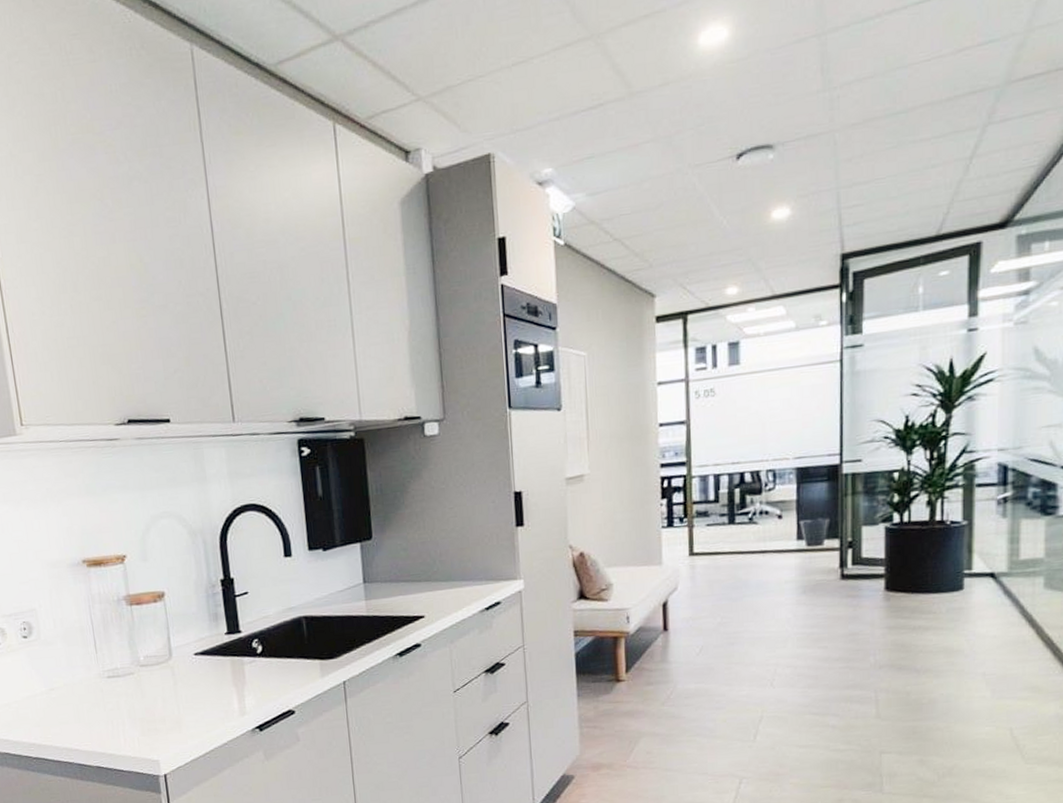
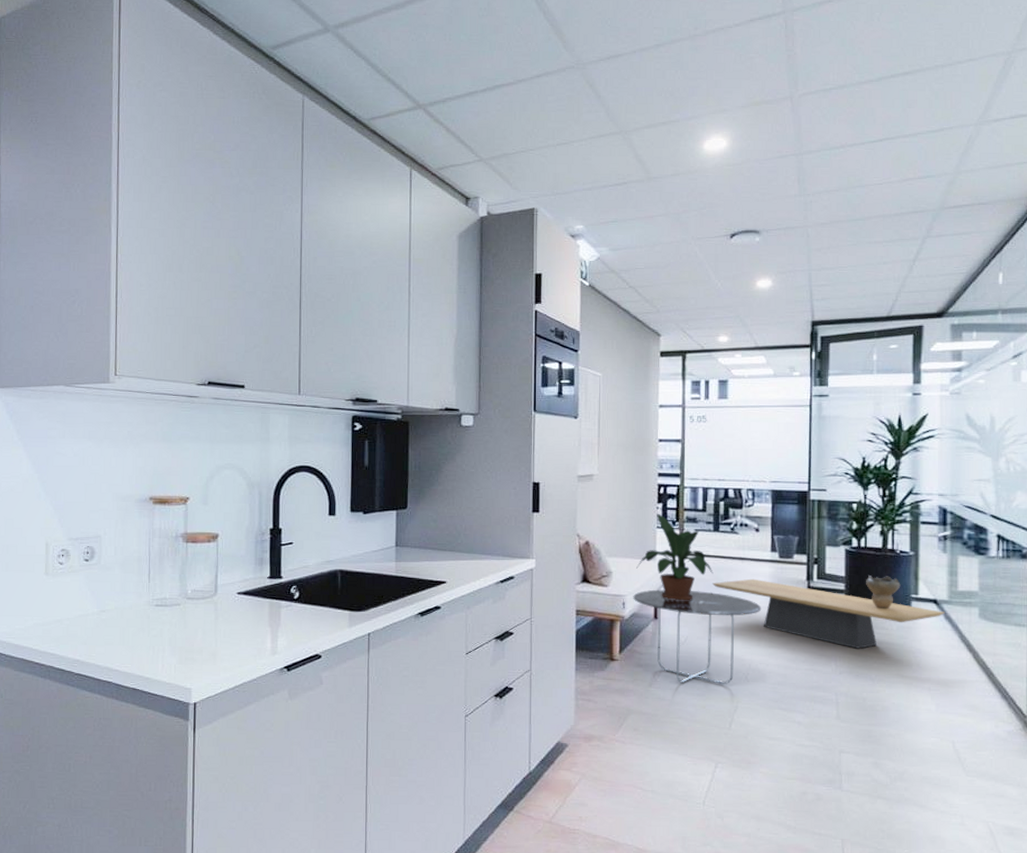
side table: none [638,594,788,698] -> present [633,589,762,684]
potted plant: none [640,512,730,607] -> present [636,514,714,600]
coffee table: none [729,573,1003,639] -> present [712,578,945,649]
decorative bowl: none [910,552,951,591] -> present [866,576,901,610]

